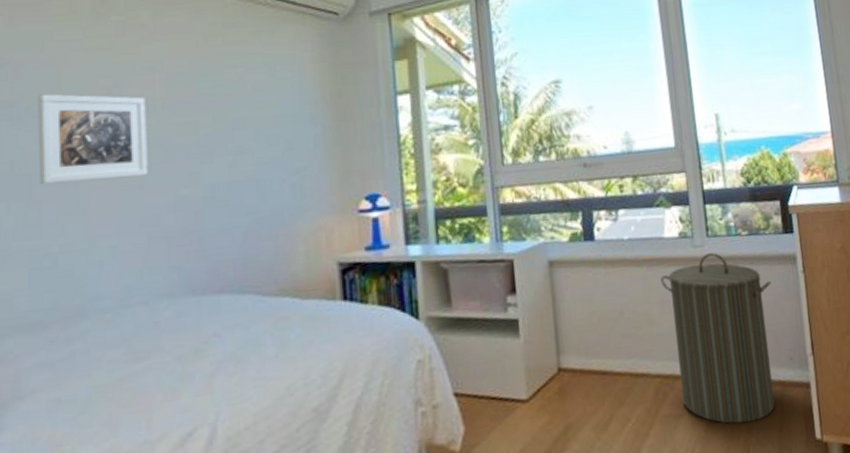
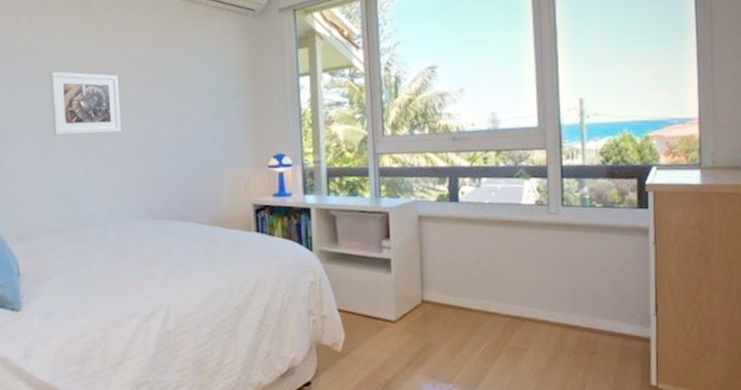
laundry hamper: present [661,253,775,424] -> none [516,220,621,363]

